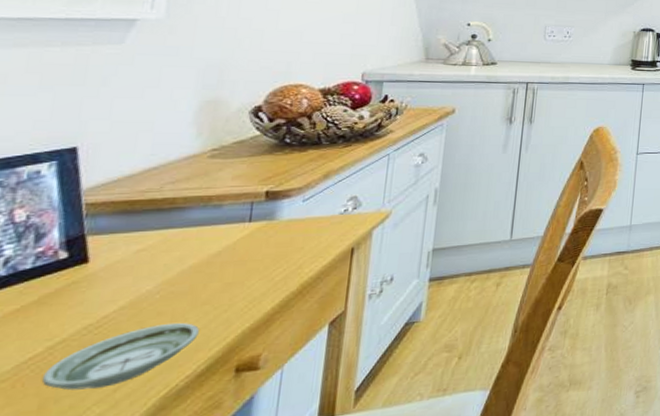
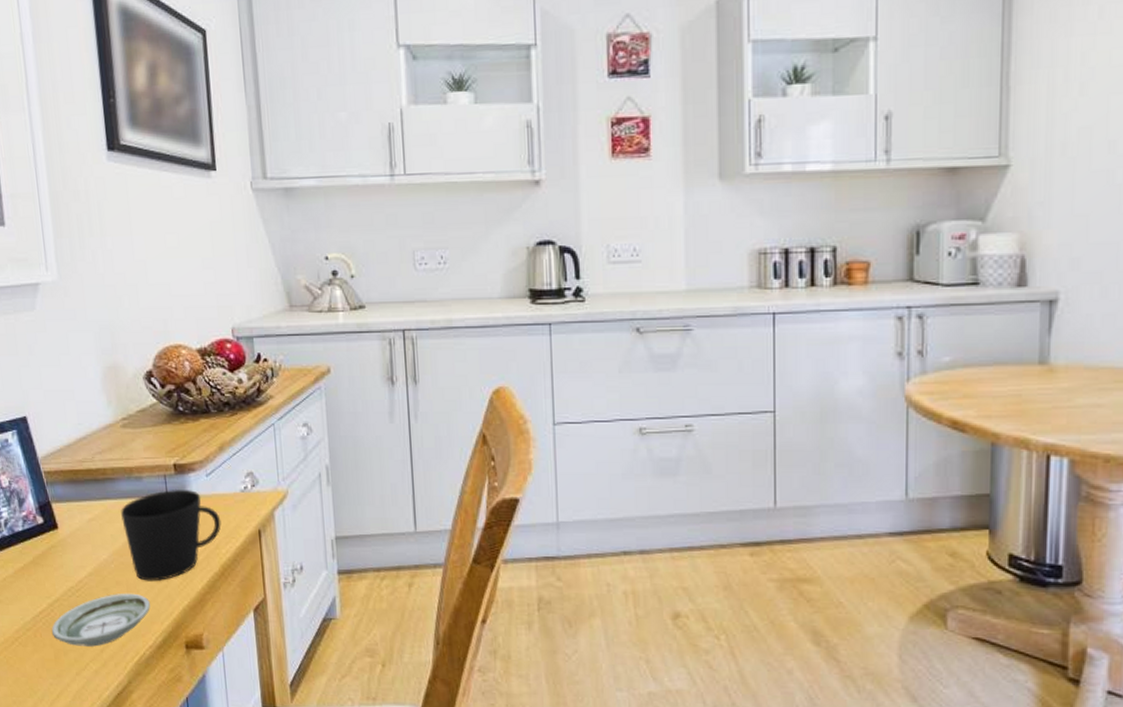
cup: none [183,214,311,308] -> present [121,489,222,582]

